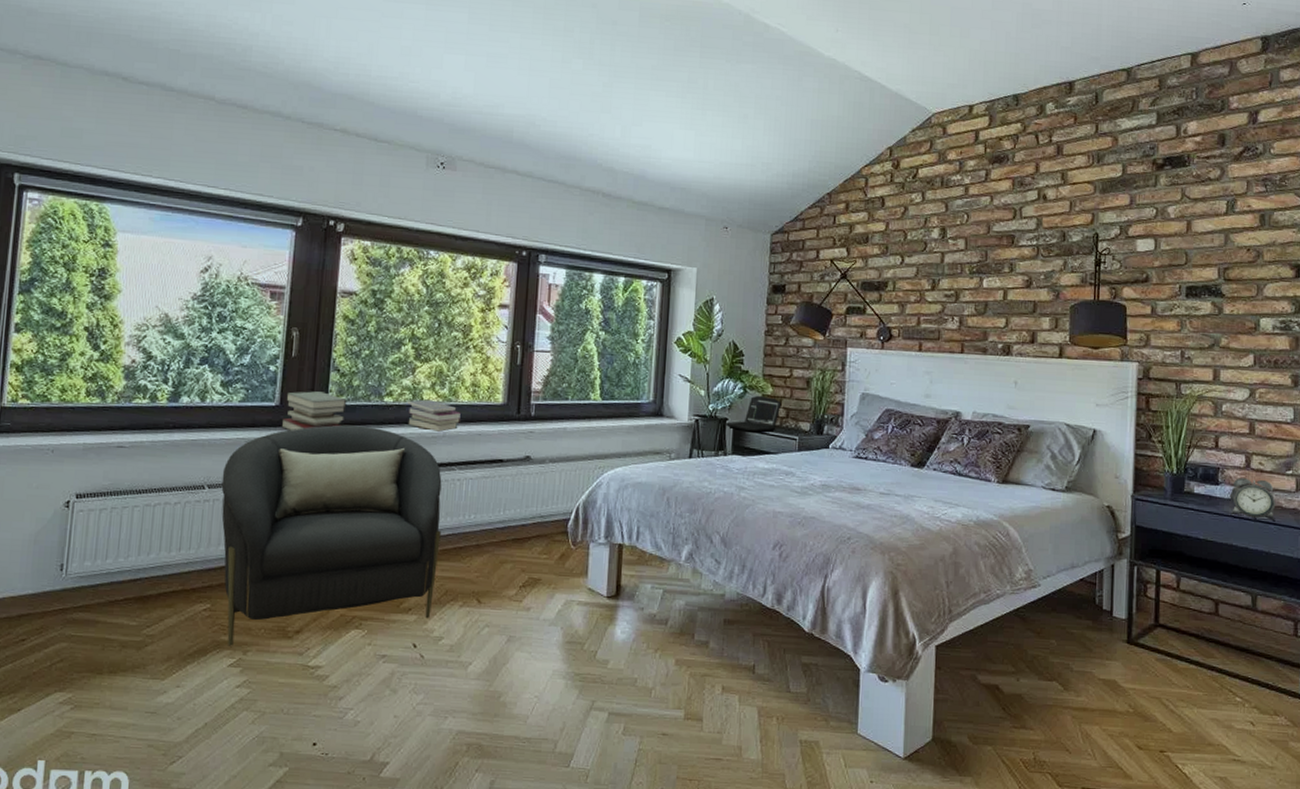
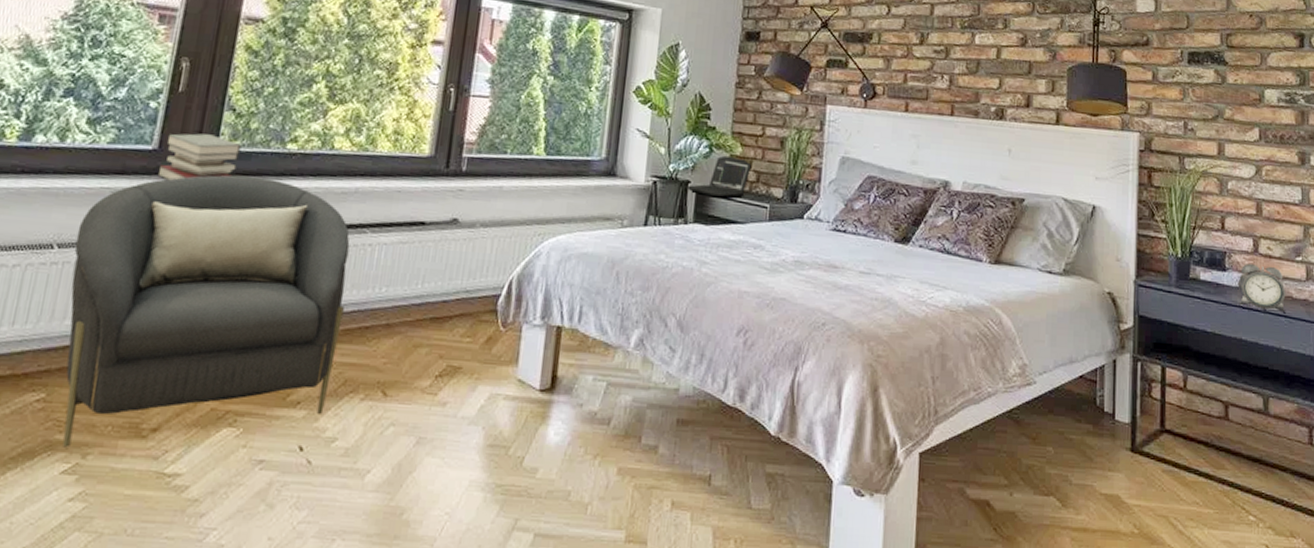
books: present [408,399,462,433] -> none [314,148,380,188]

